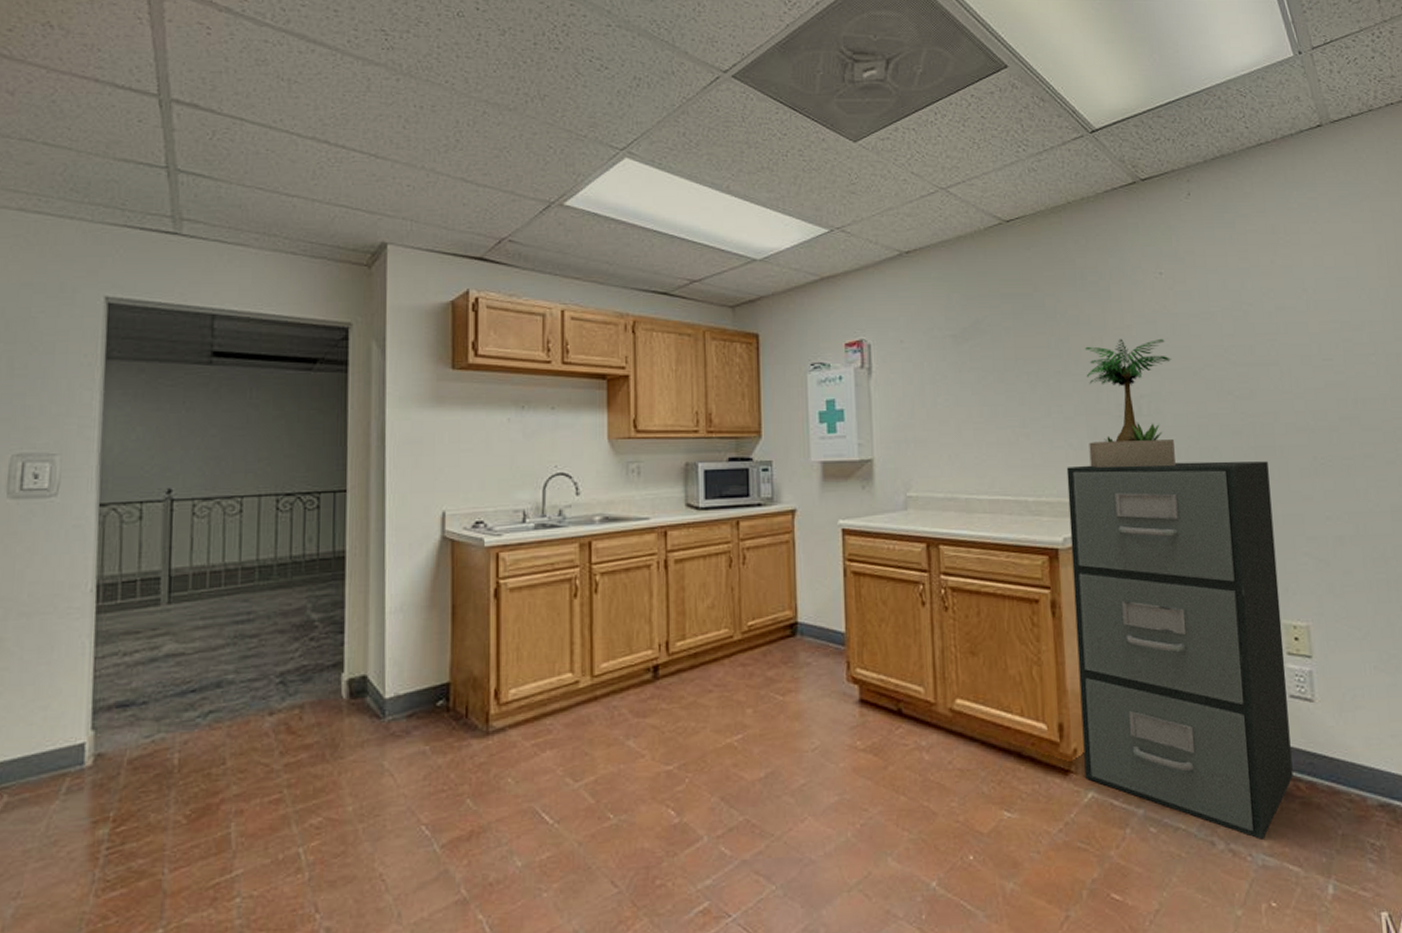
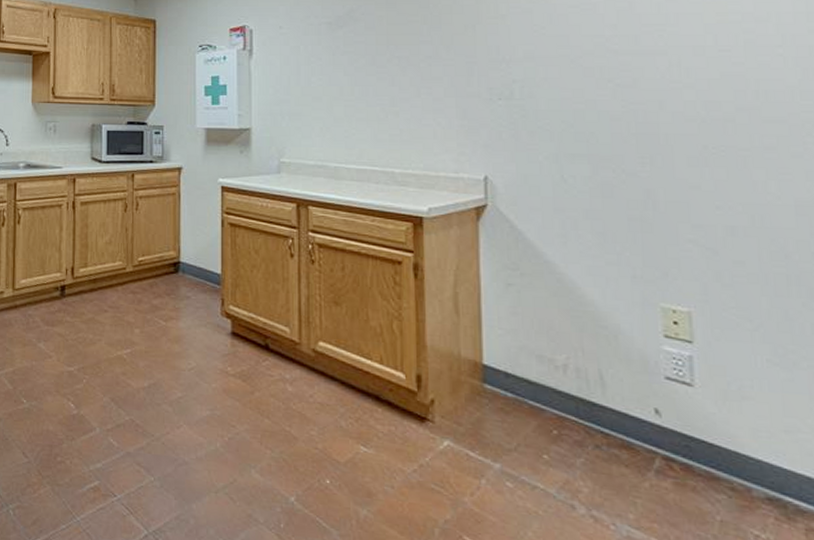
filing cabinet: present [1066,461,1293,840] -> none [434,143,666,512]
potted plant: present [1085,338,1176,468] -> none [457,27,548,149]

